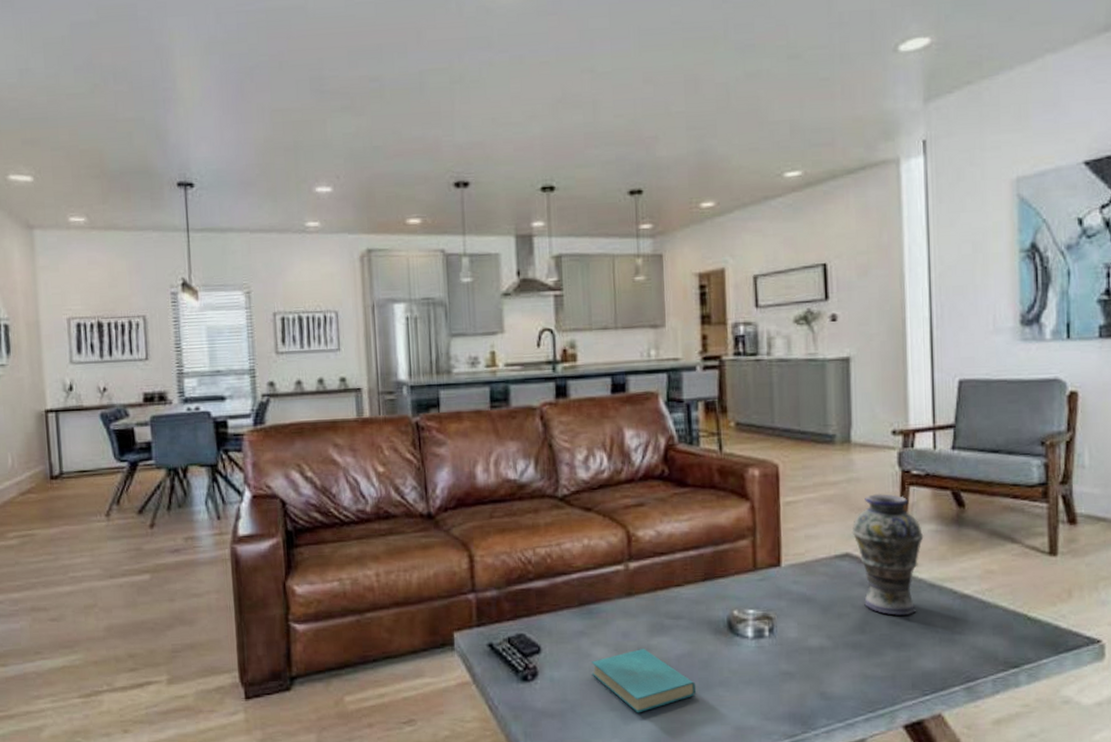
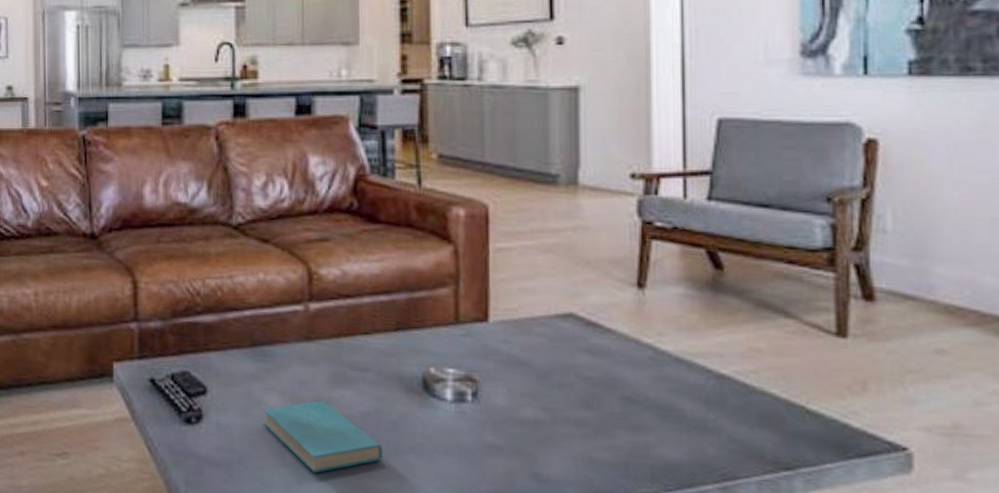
vase: present [851,493,924,617] -> none [577,245,669,394]

